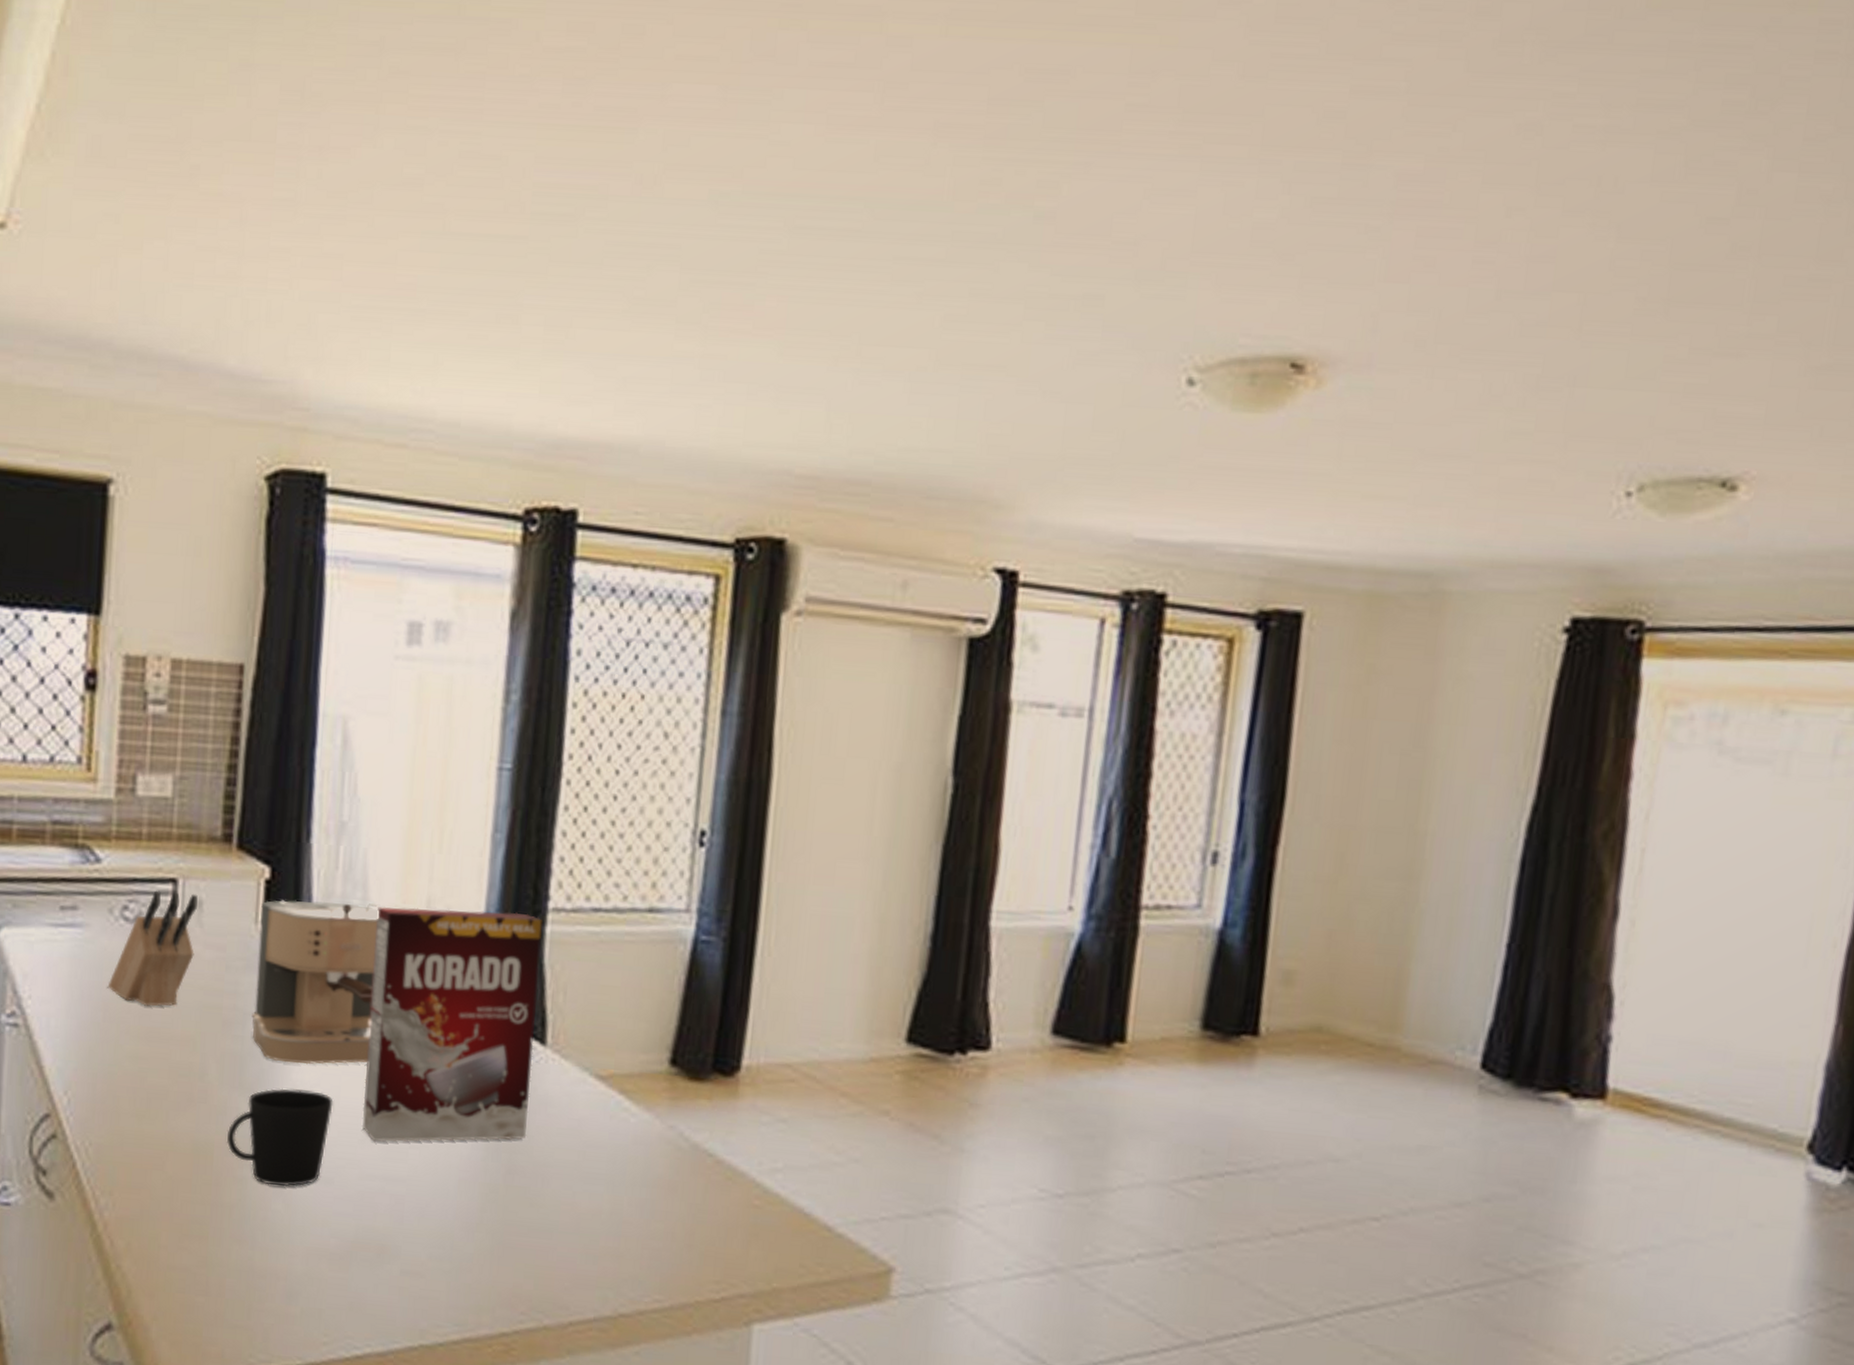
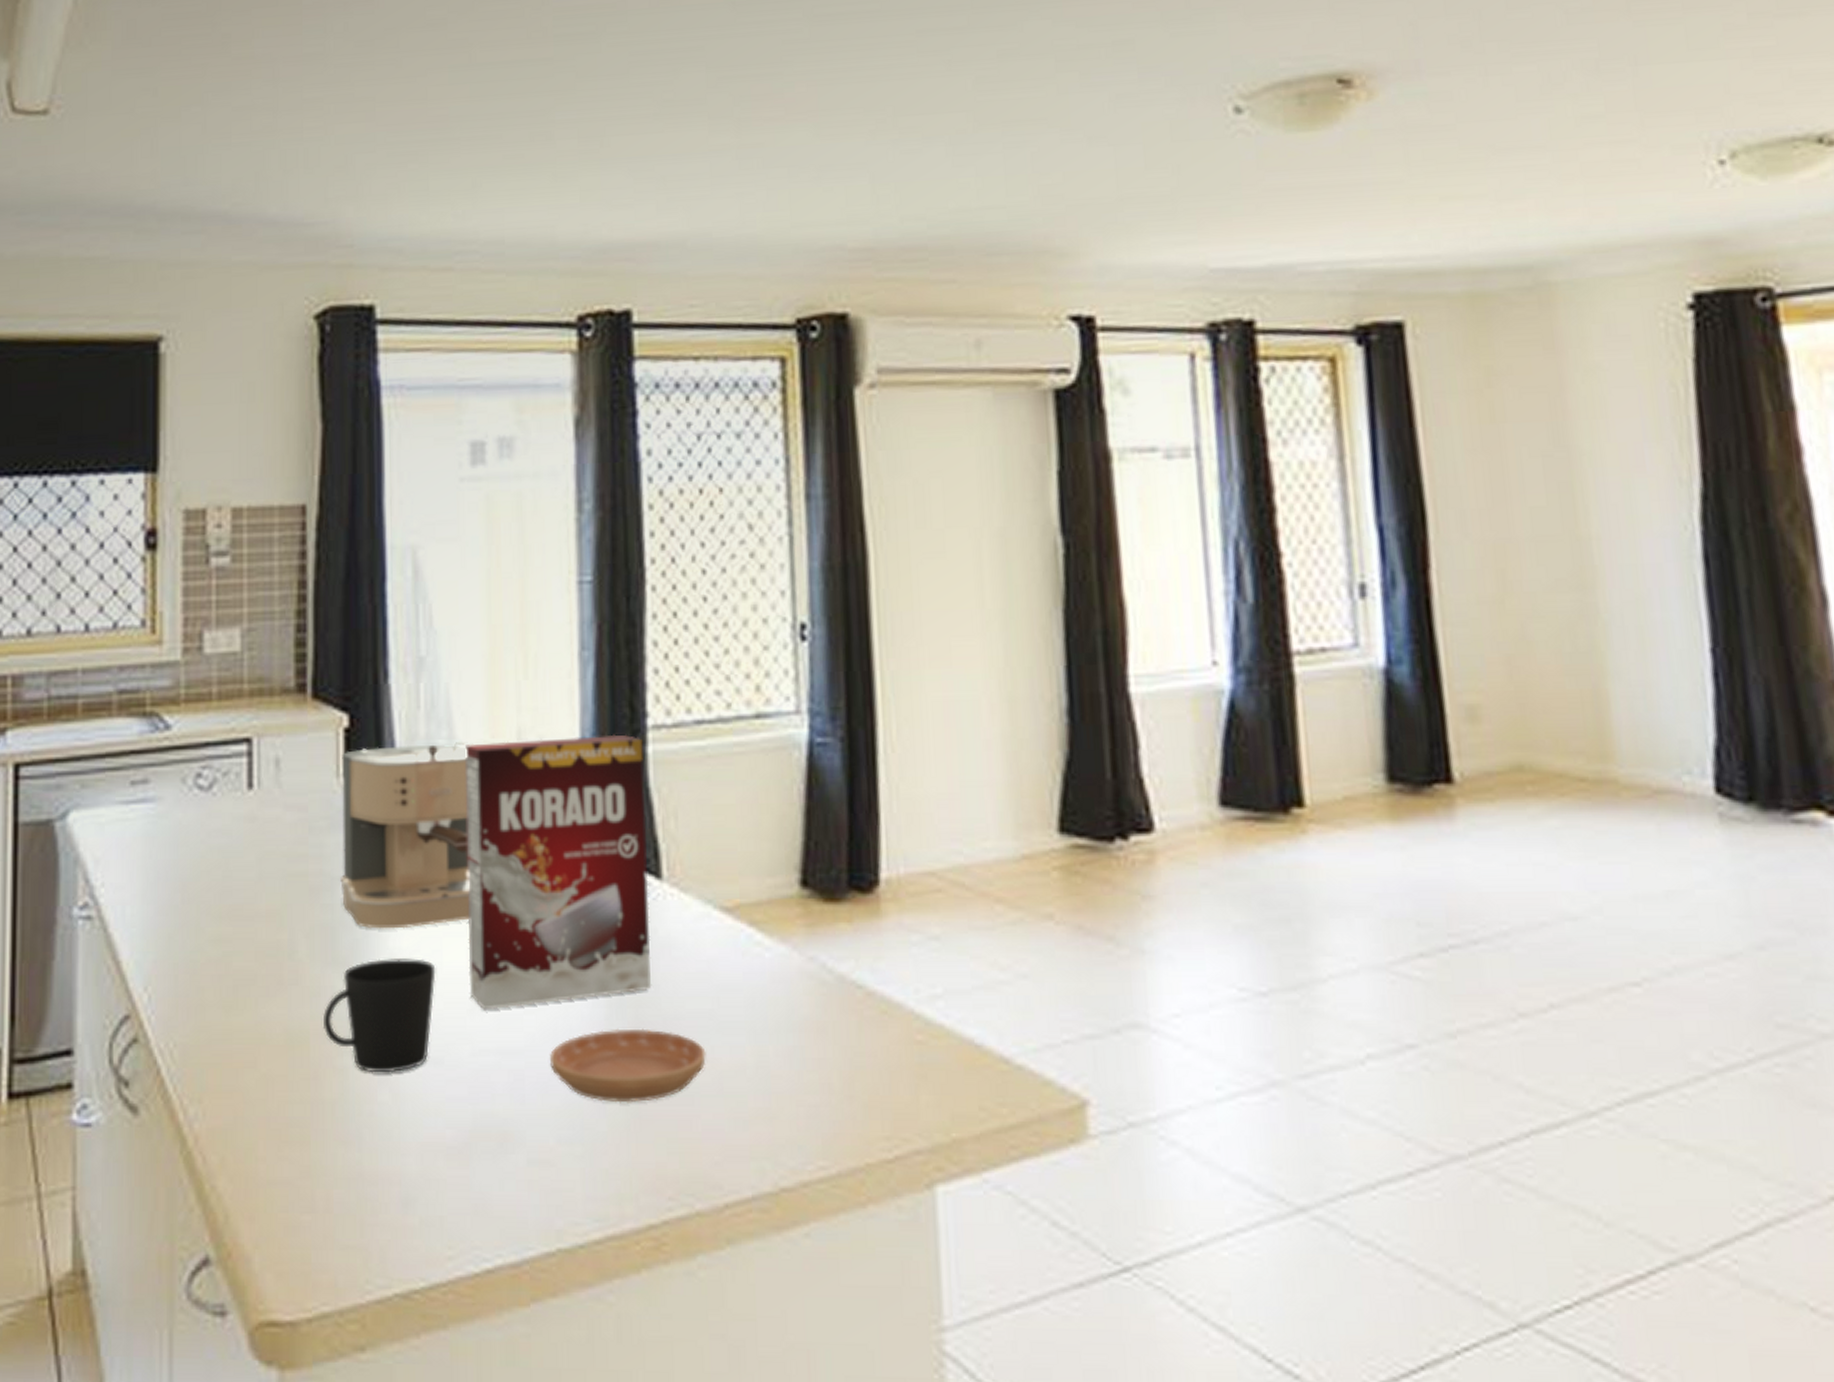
knife block: present [107,890,198,1007] -> none [184,752,274,881]
saucer: none [429,1169,568,1232] -> present [550,1028,706,1103]

